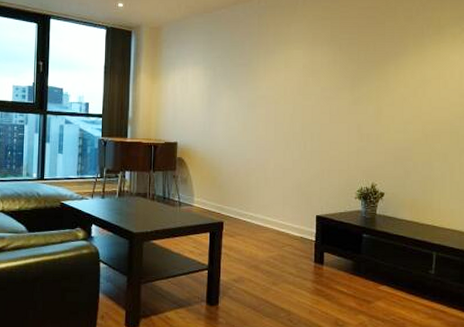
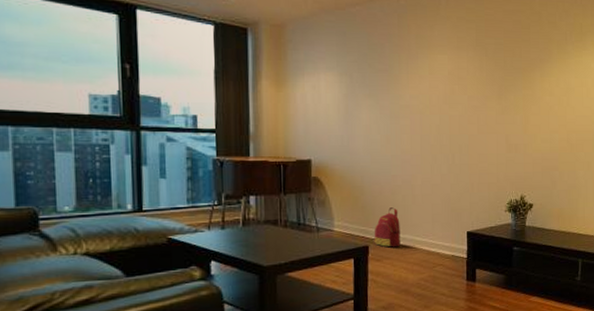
backpack: none [228,188,253,225] -> present [374,207,400,248]

